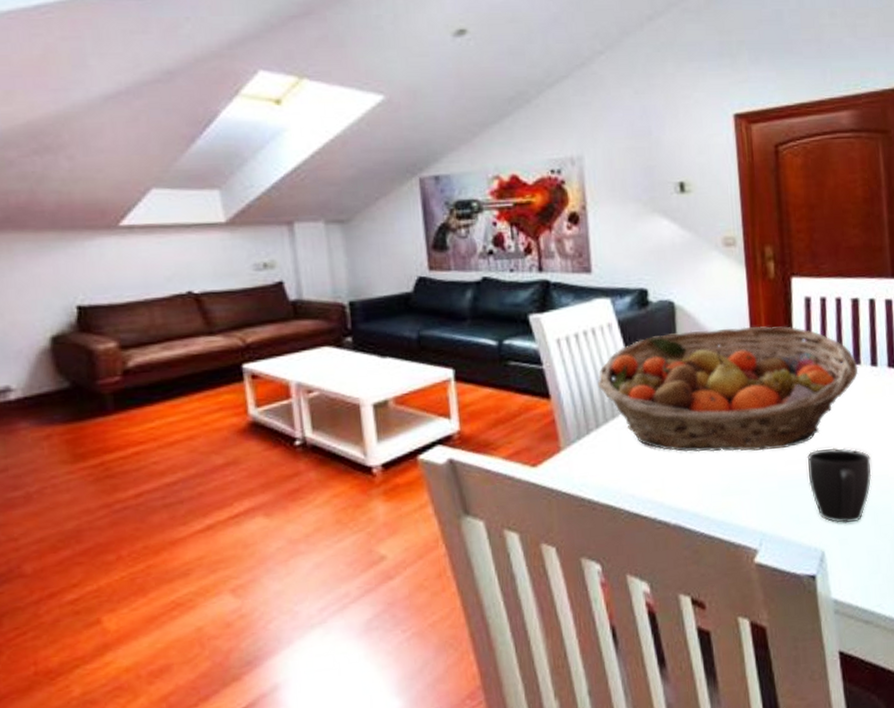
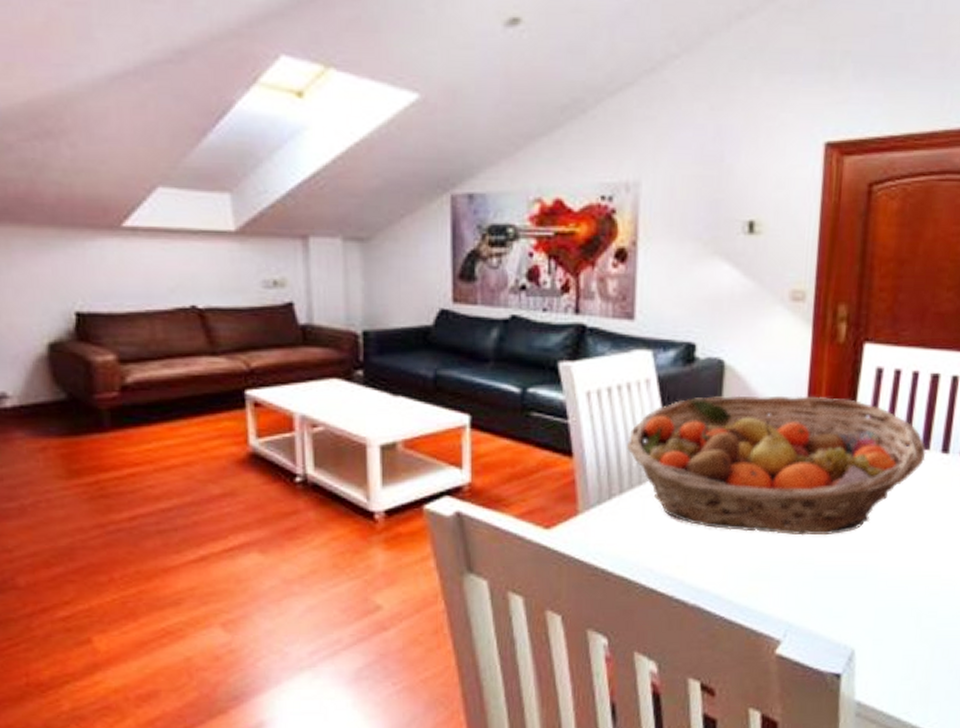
mug: present [807,448,872,524] -> none [848,540,924,623]

